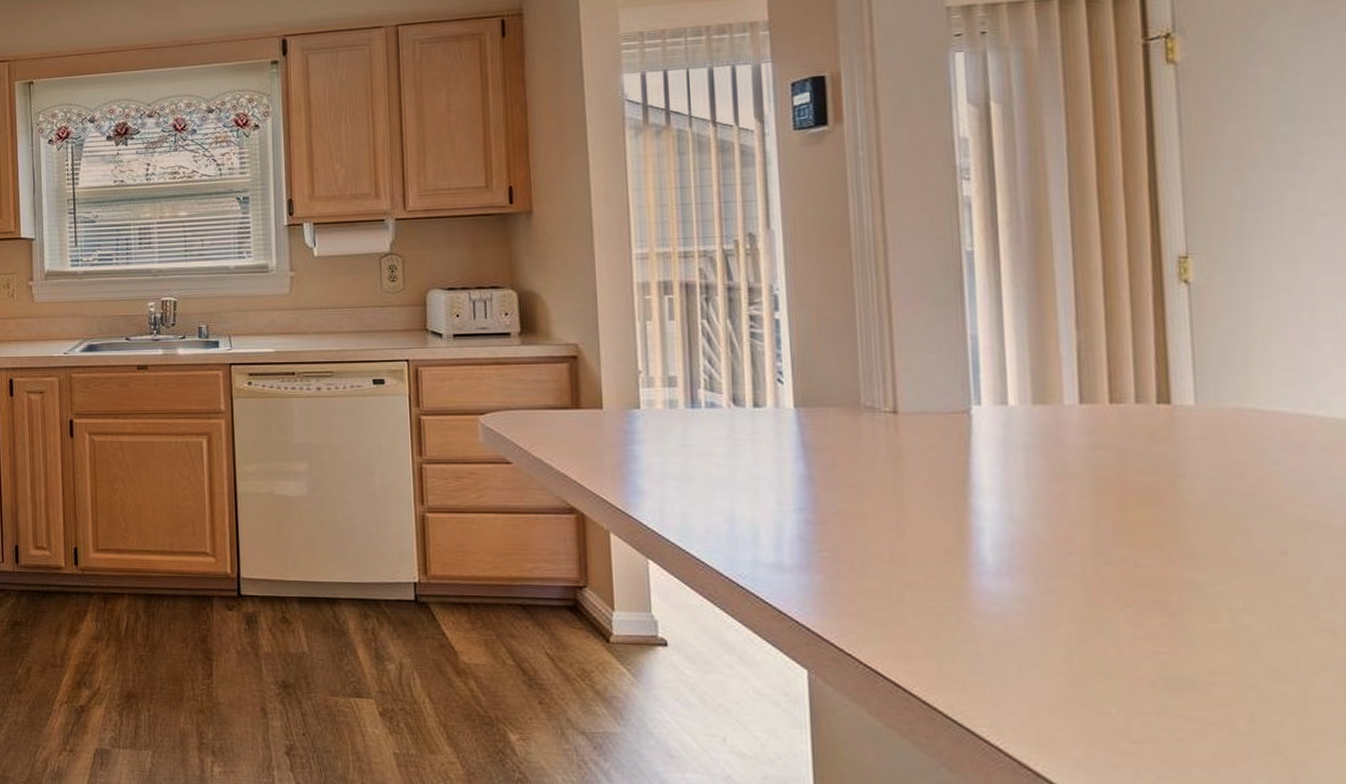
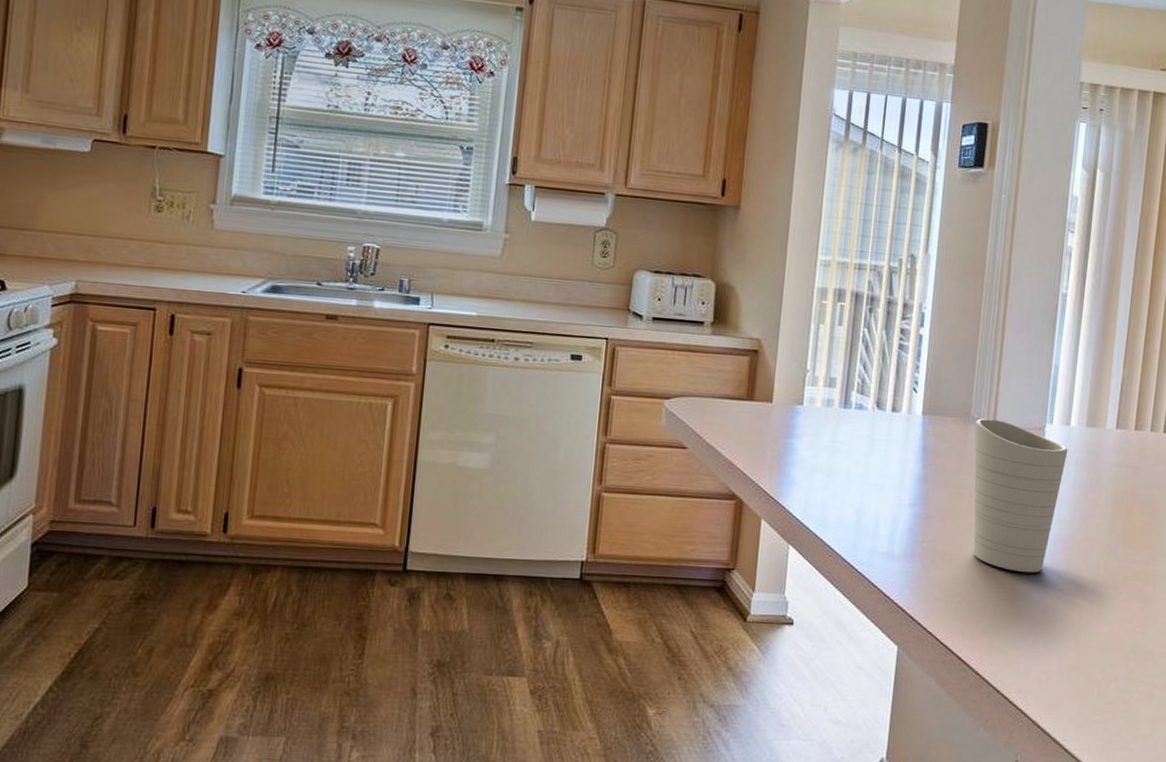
cup: none [869,406,1011,583] -> present [973,418,1068,573]

